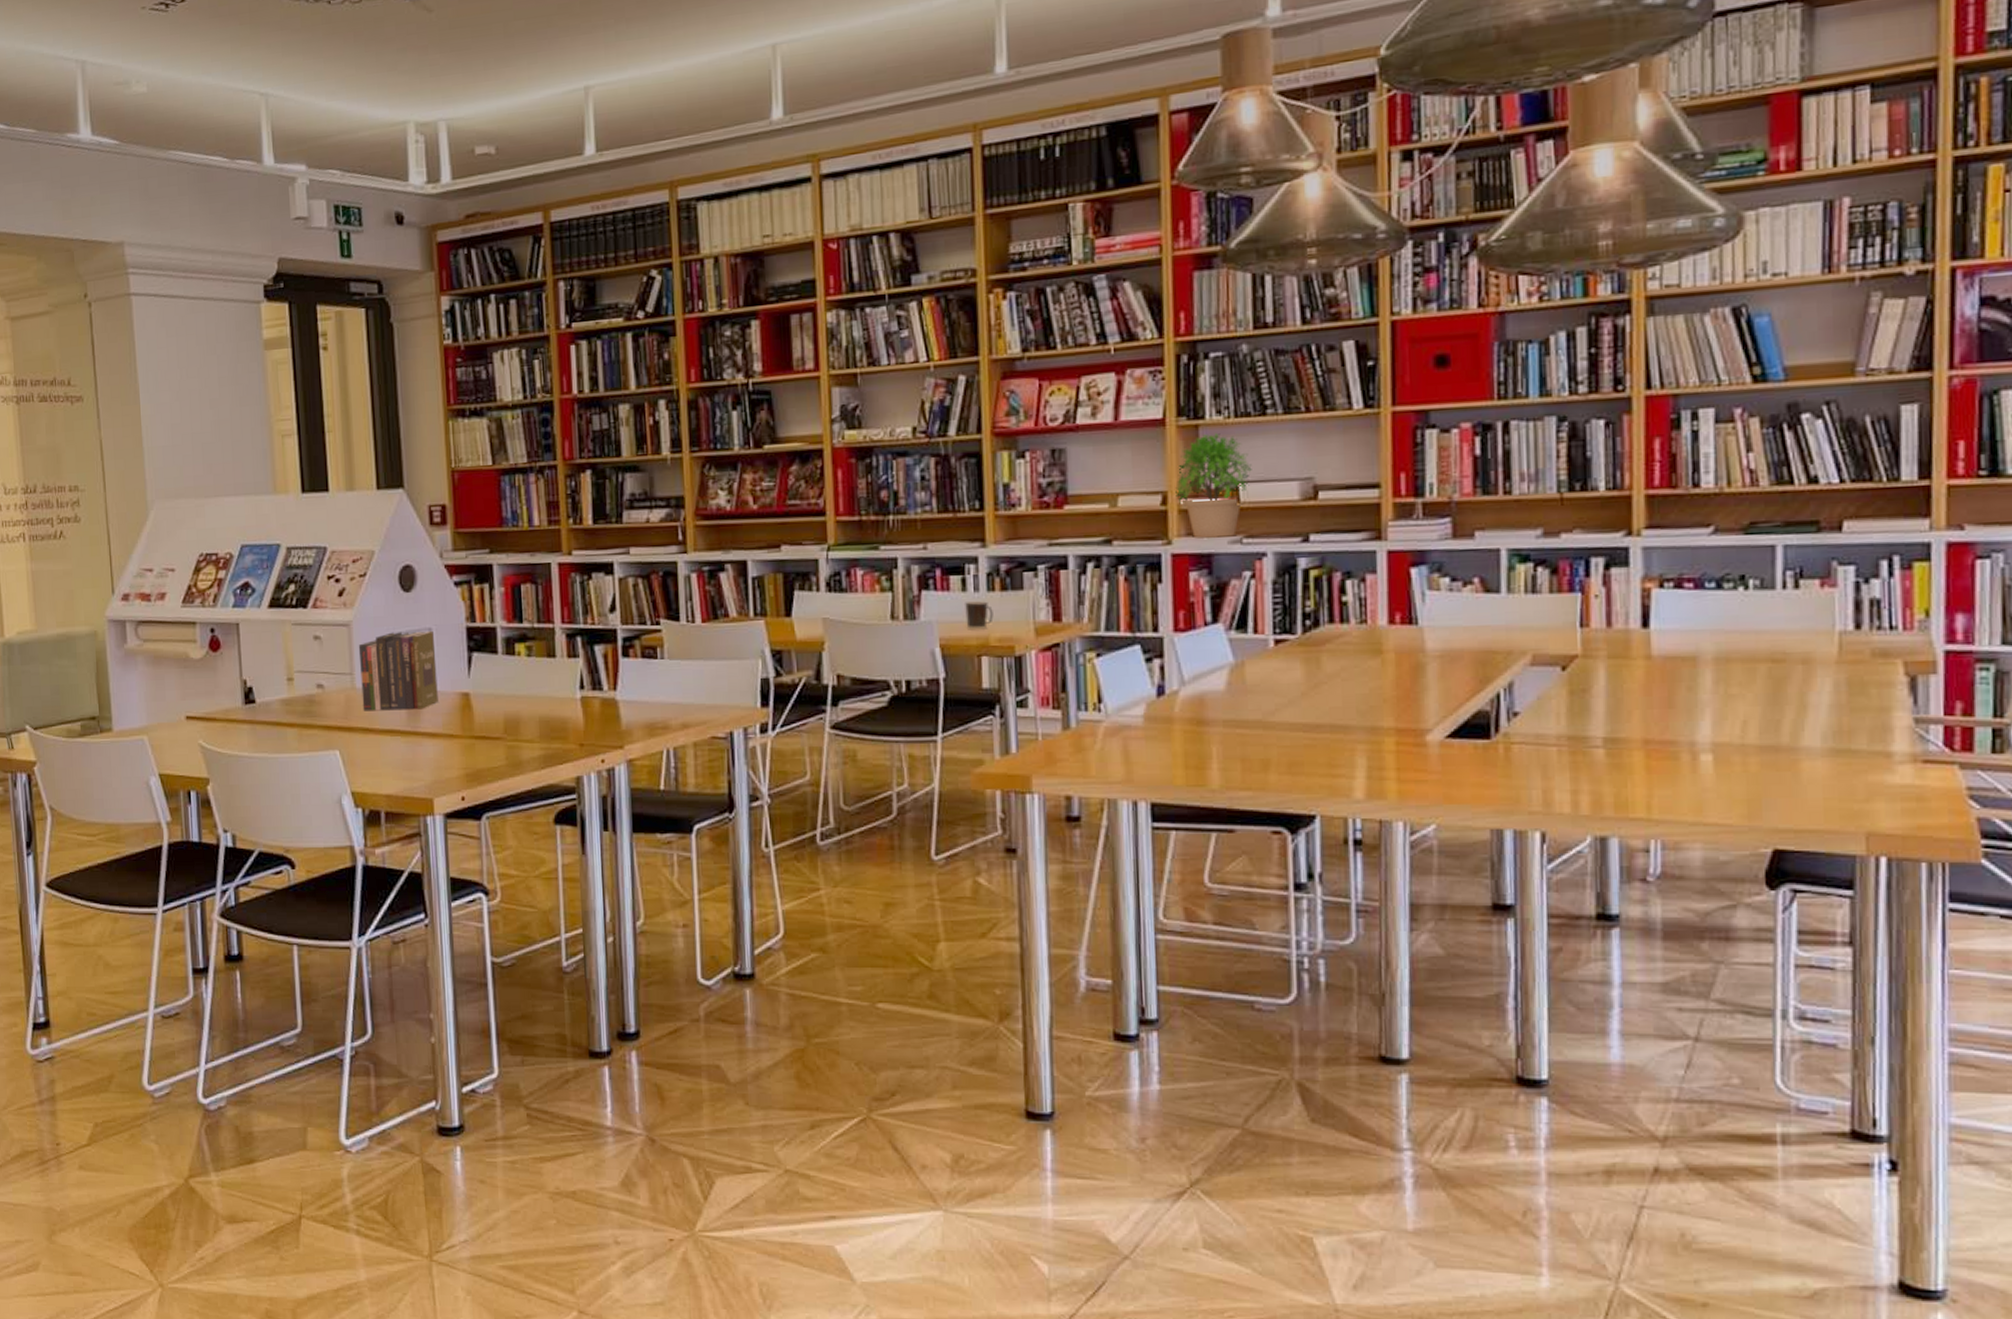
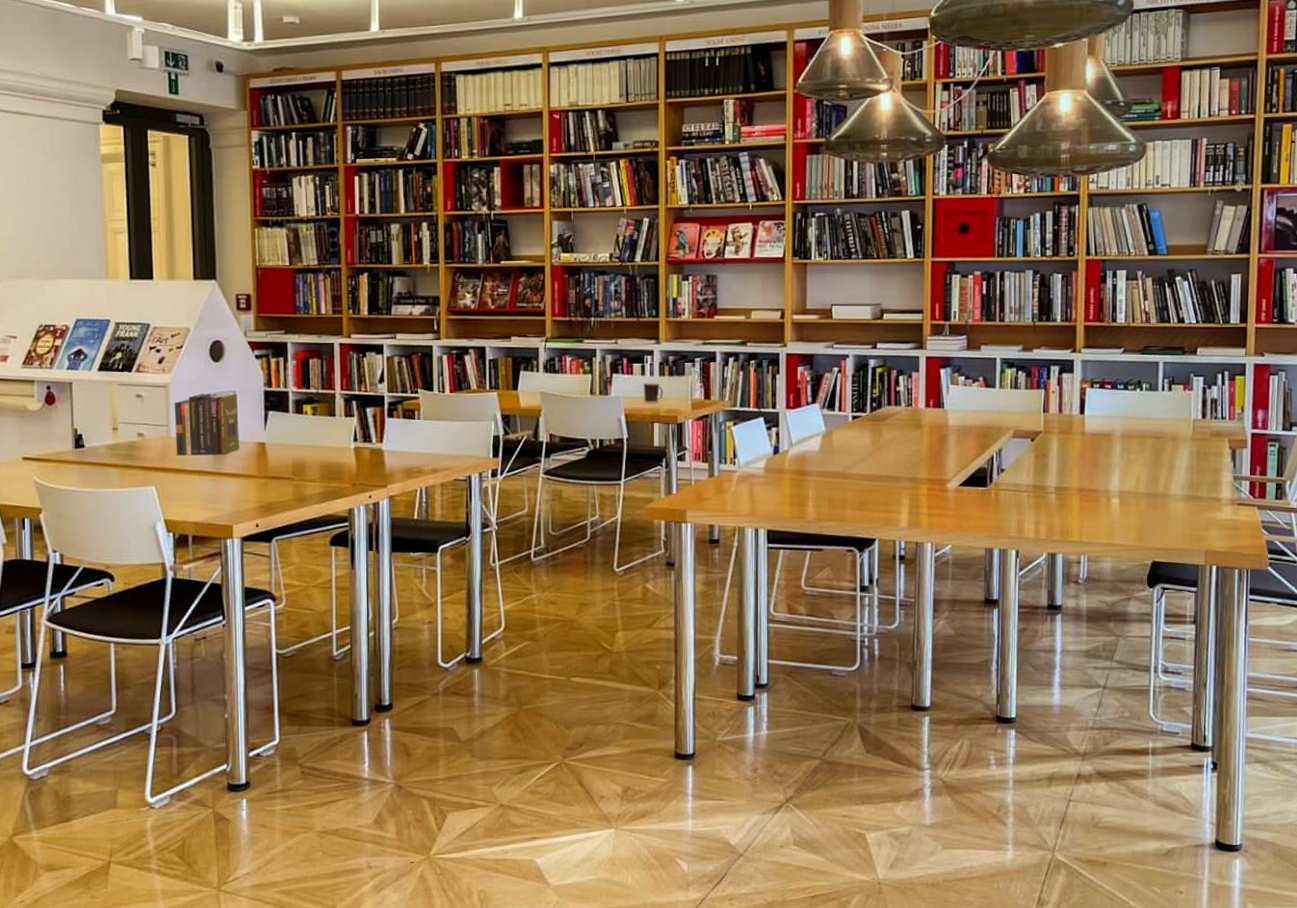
potted plant: present [1175,432,1252,539] -> none [790,269,841,343]

